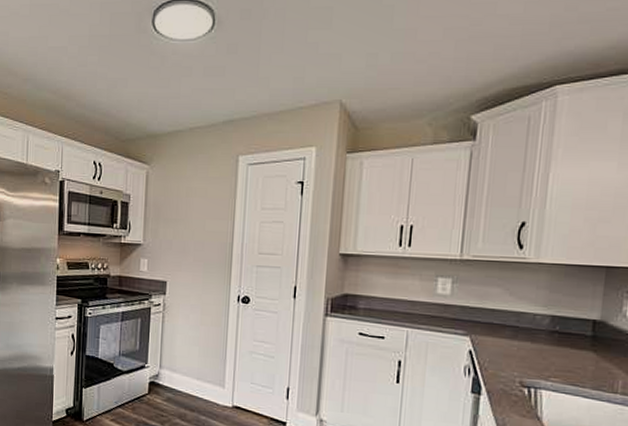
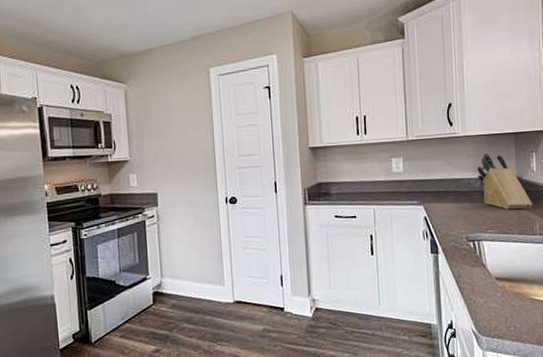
knife block: none [547,286,619,361] -> present [477,153,533,210]

